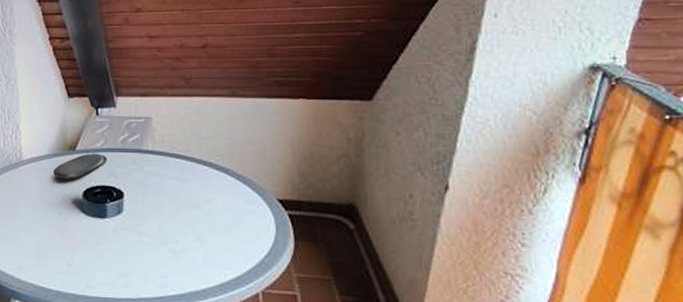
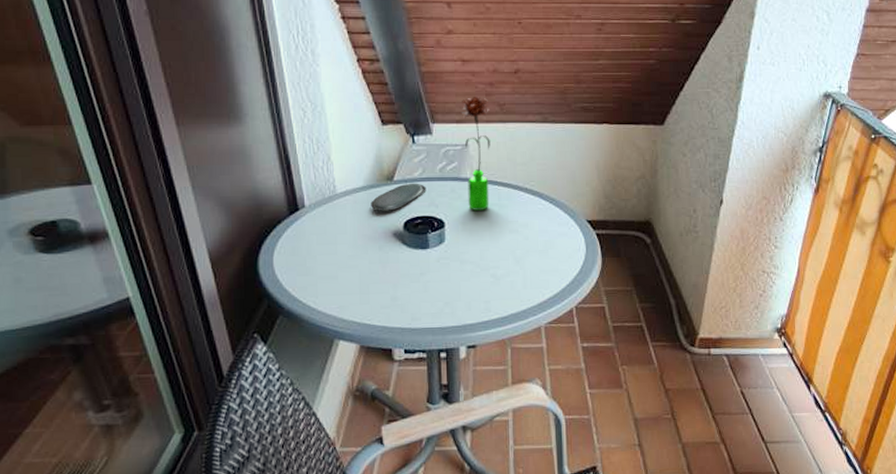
flower: none [144,71,175,183] -> present [459,97,490,210]

